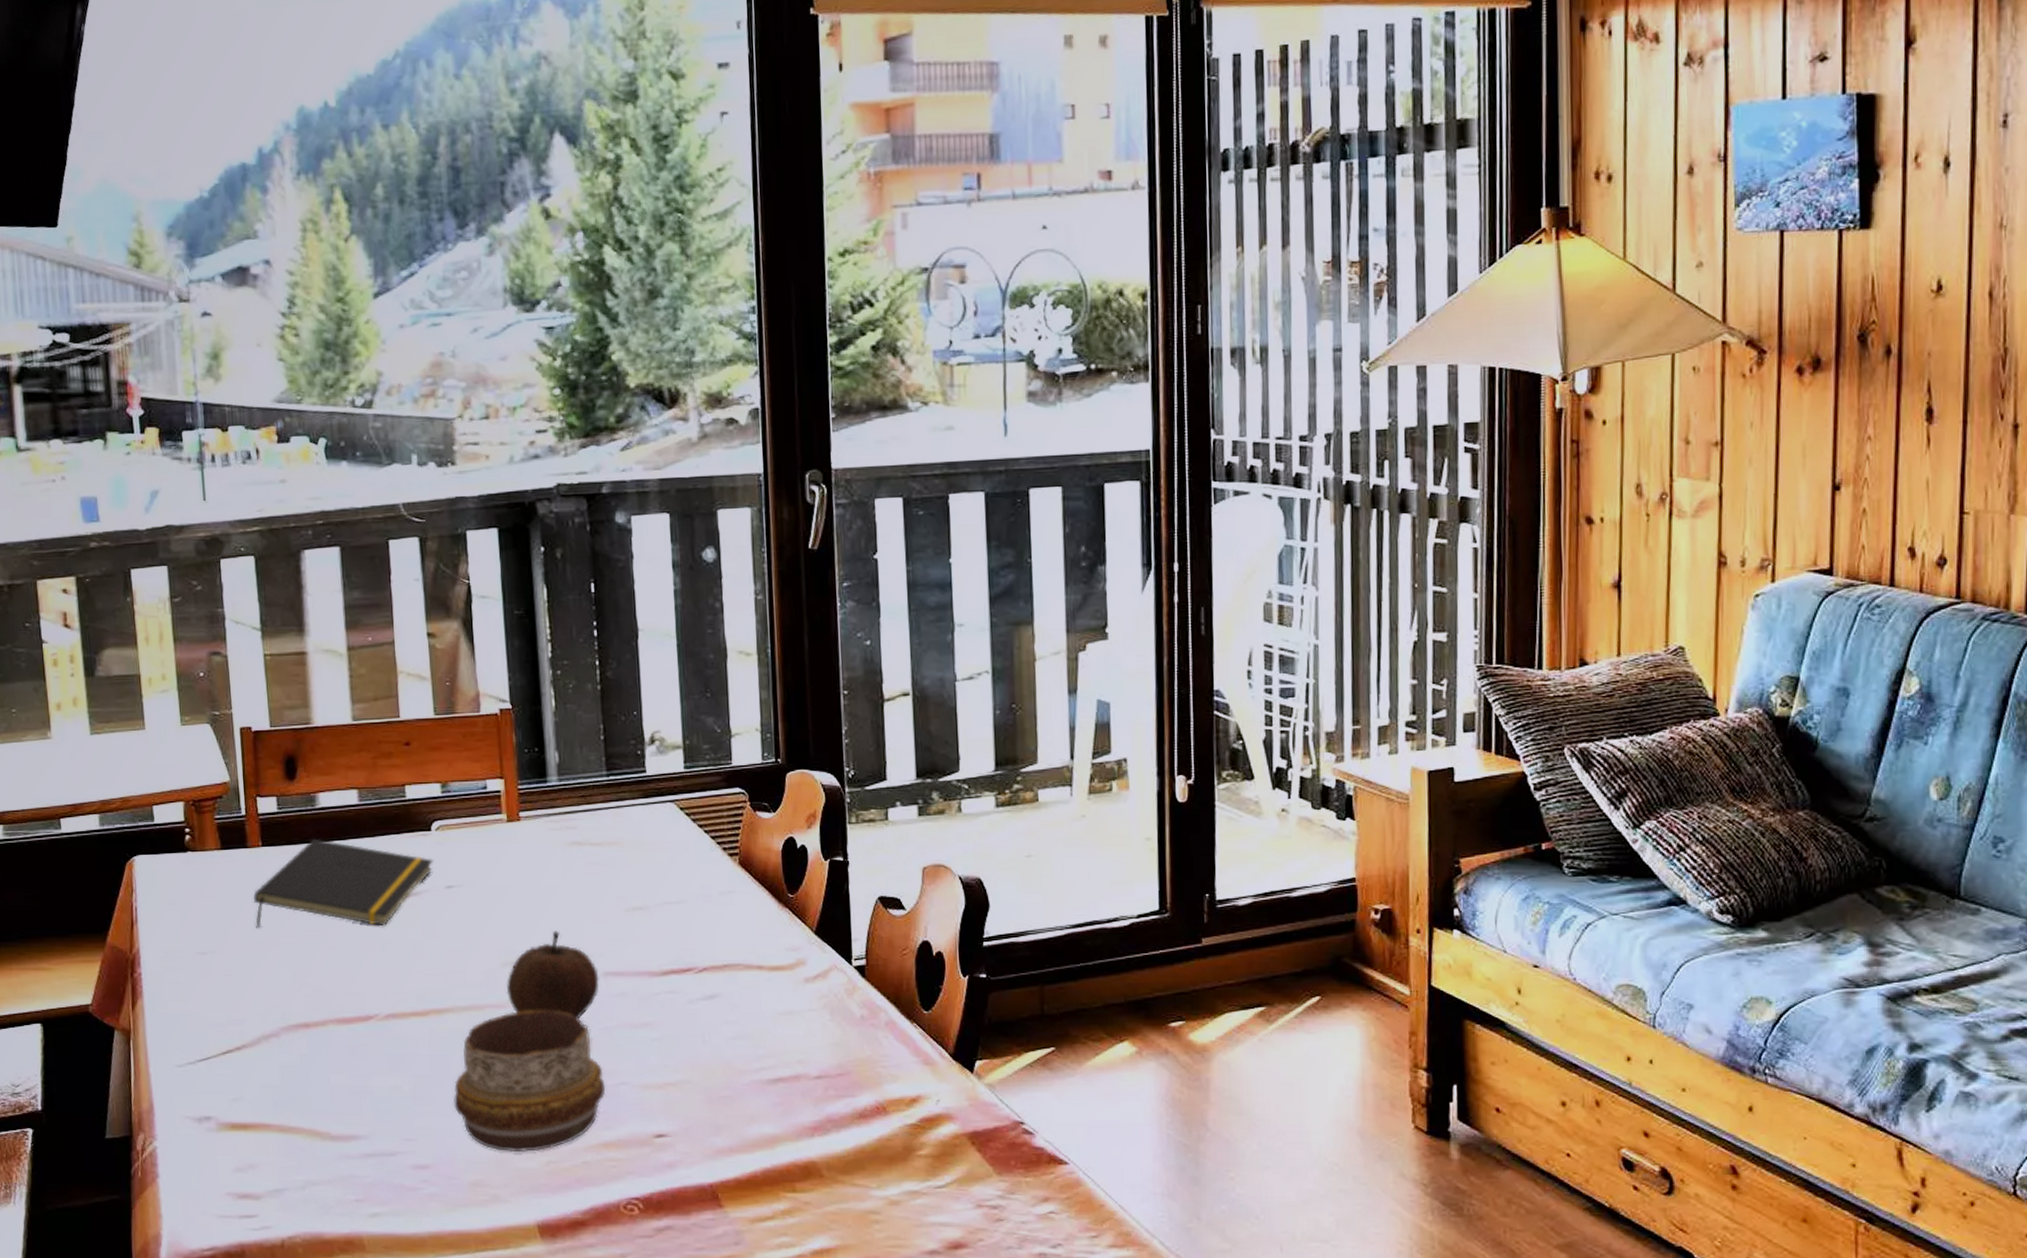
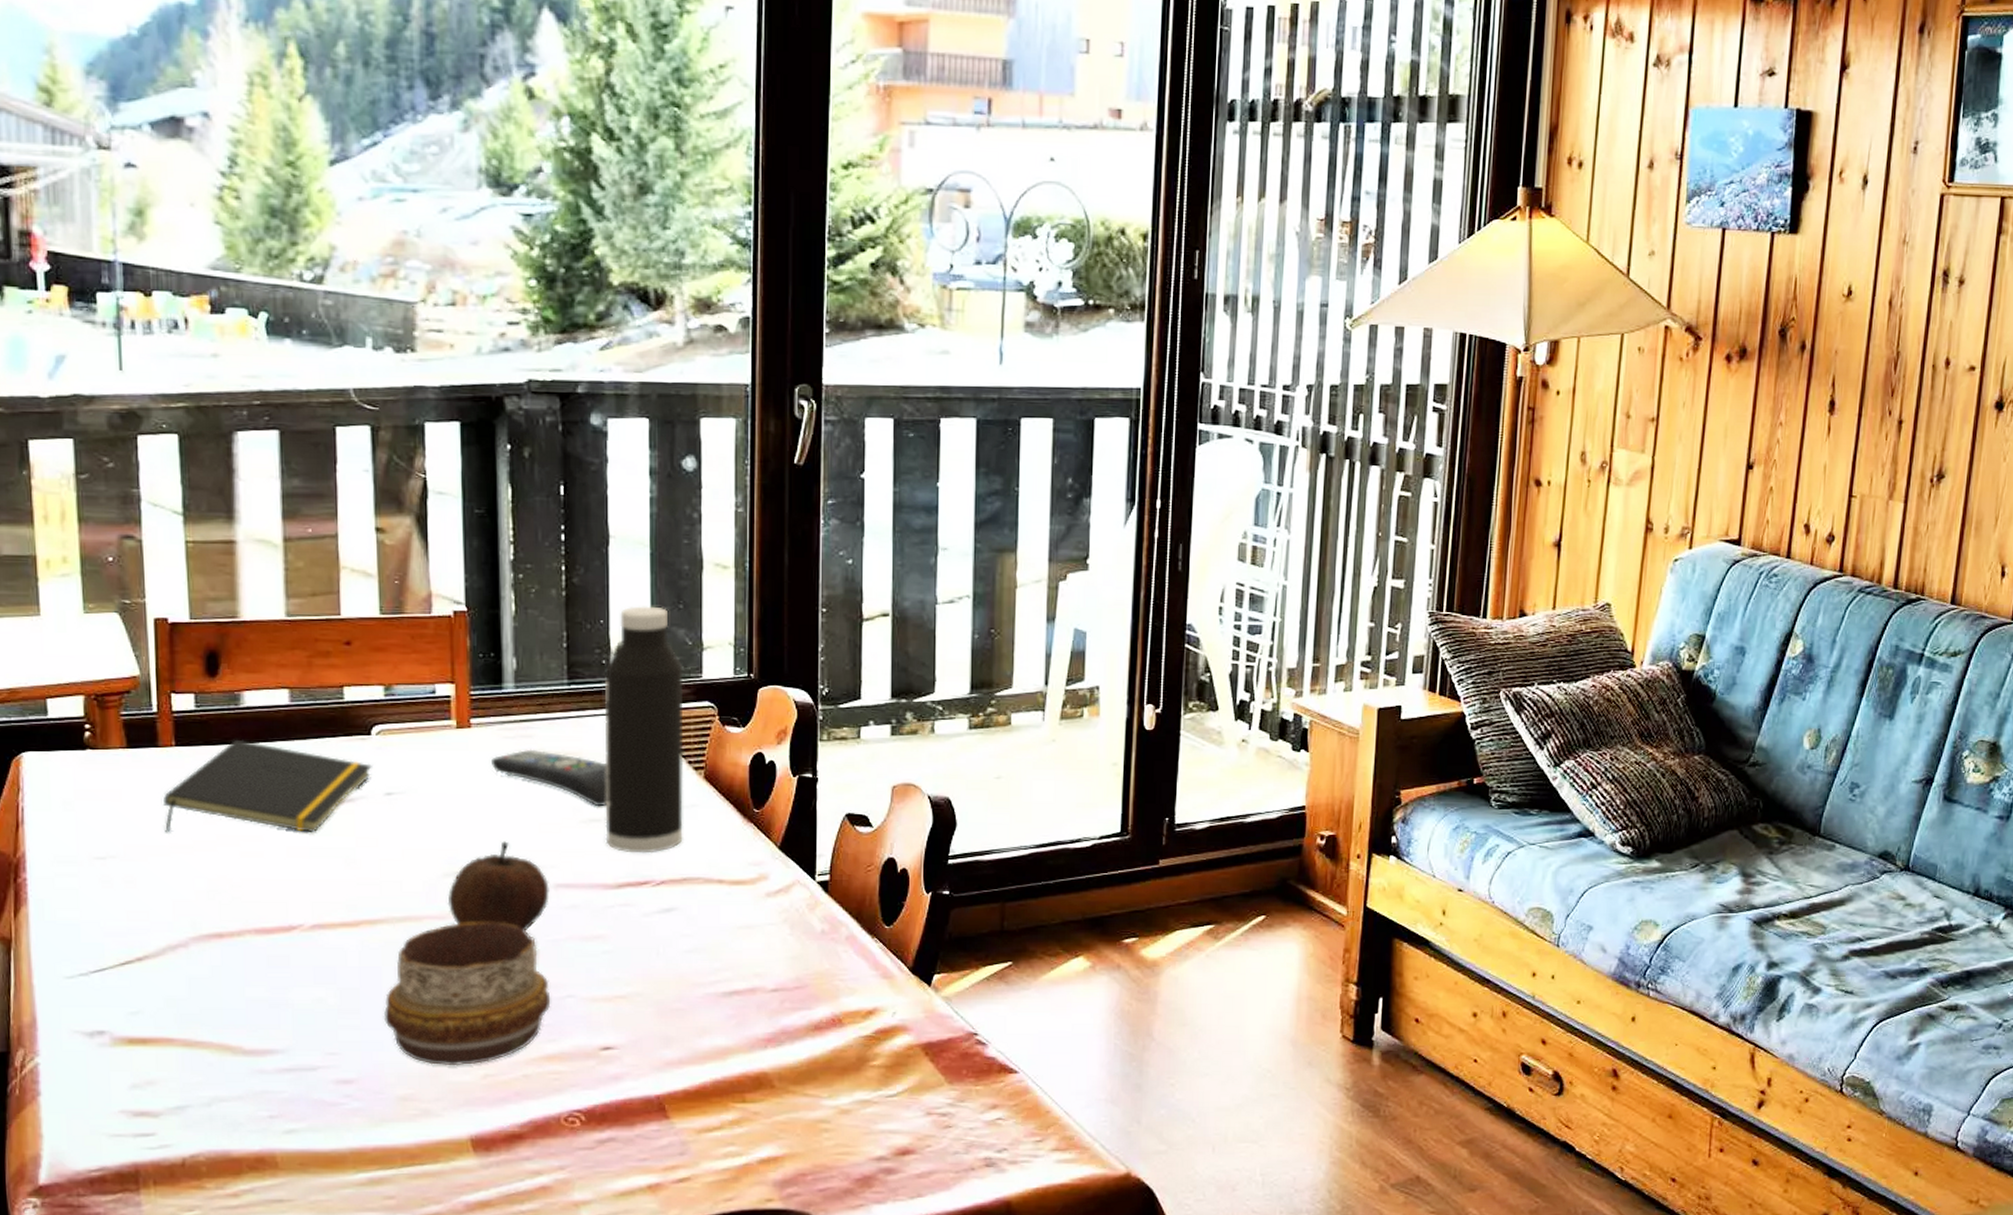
remote control: none [540,840,649,895] -> present [491,749,608,807]
water bottle: none [641,696,722,941] -> present [604,606,684,854]

